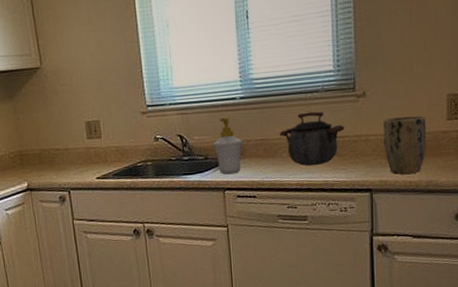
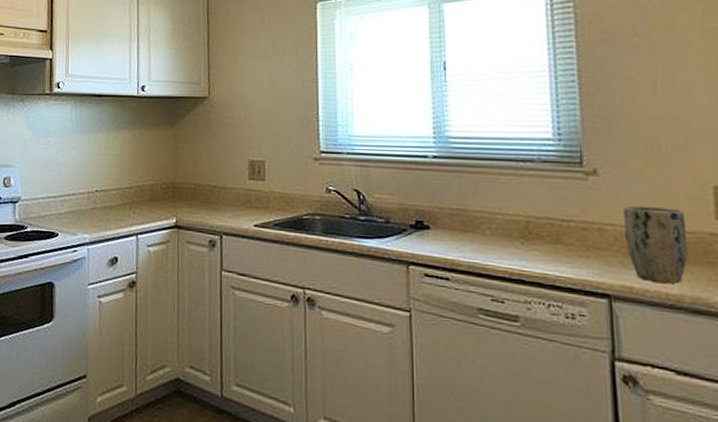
soap bottle: present [213,117,243,175] -> none [397,176,434,246]
kettle: present [279,111,345,166] -> none [481,184,570,252]

